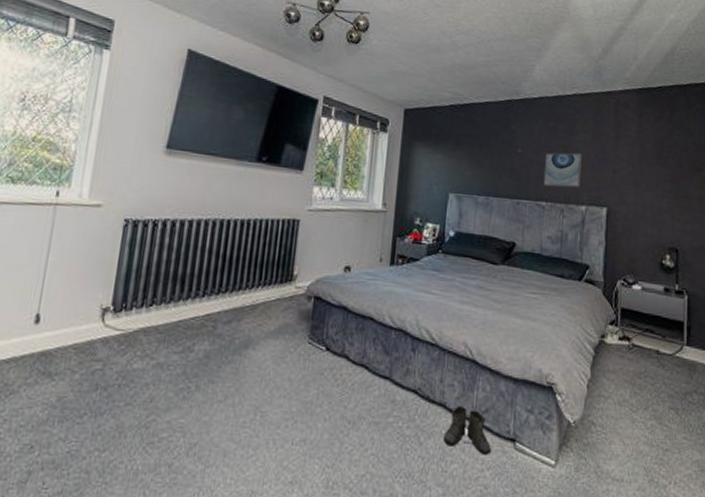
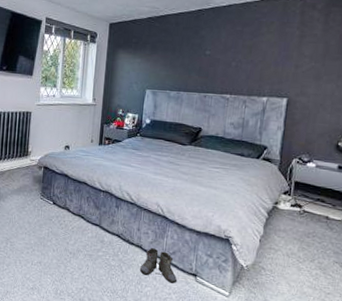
wall art: present [543,152,582,188] -> none [228,52,266,82]

